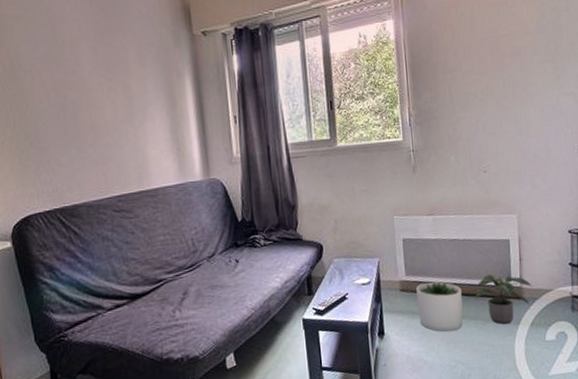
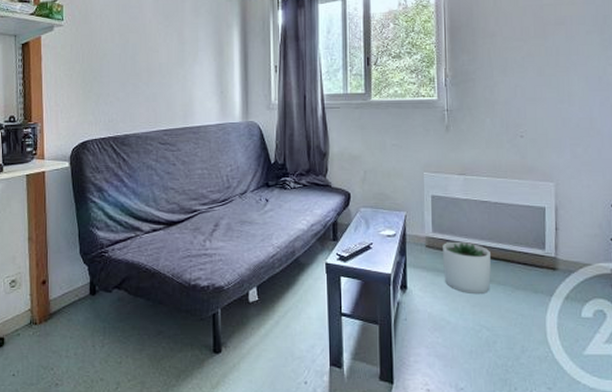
potted plant: present [474,274,532,324] -> none [504,241,569,294]

